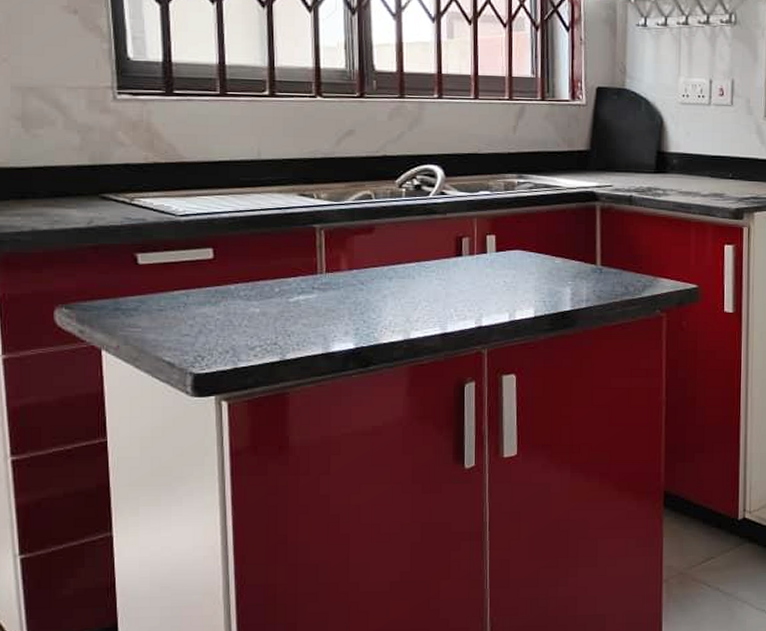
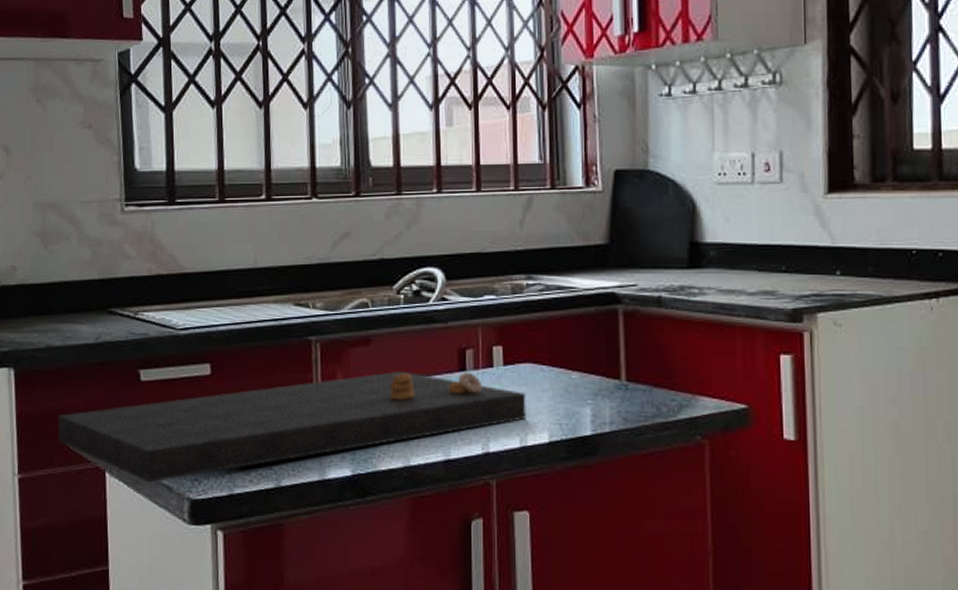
cutting board: none [47,256,515,360] -> present [58,371,526,483]

